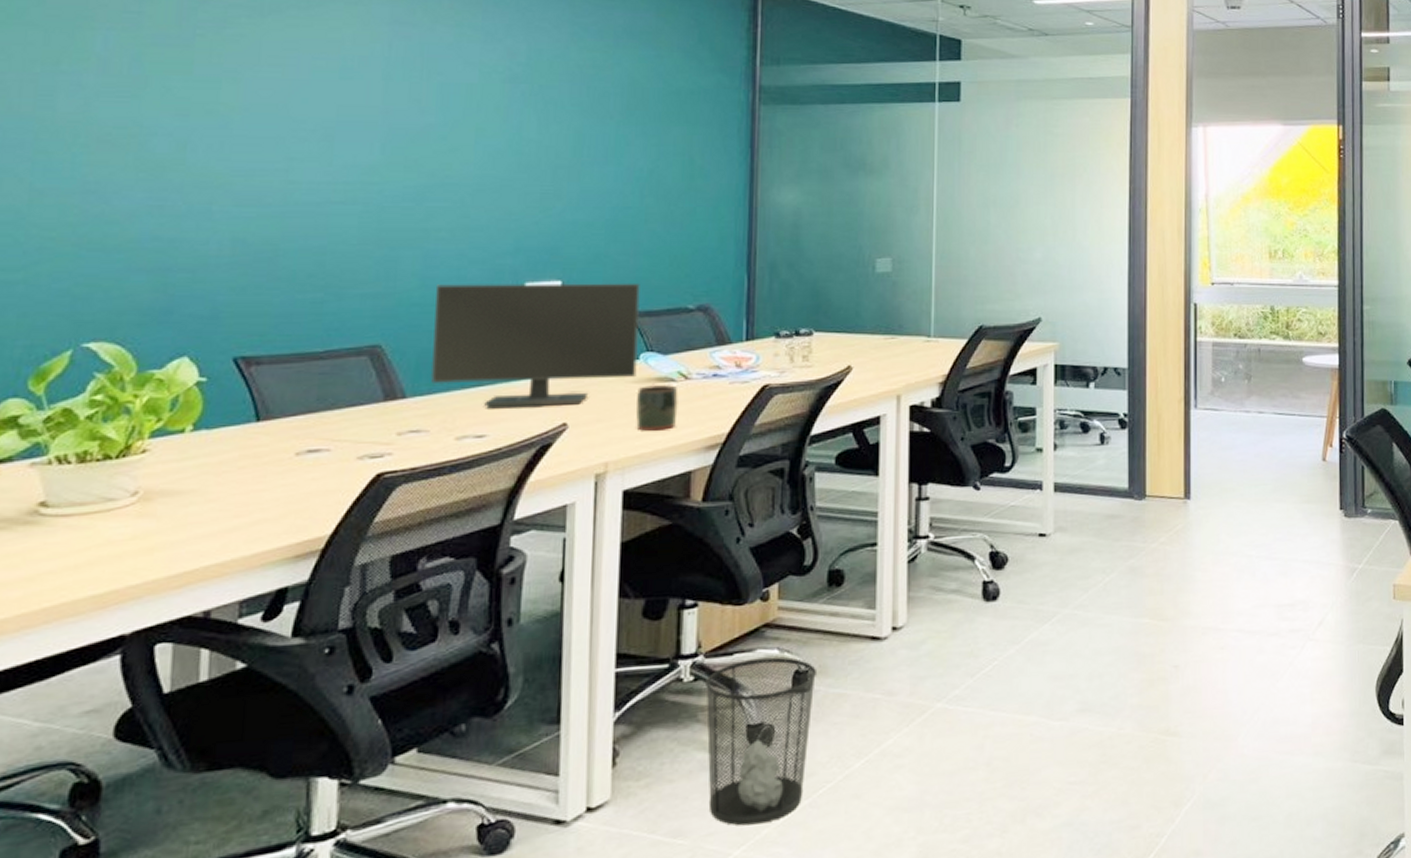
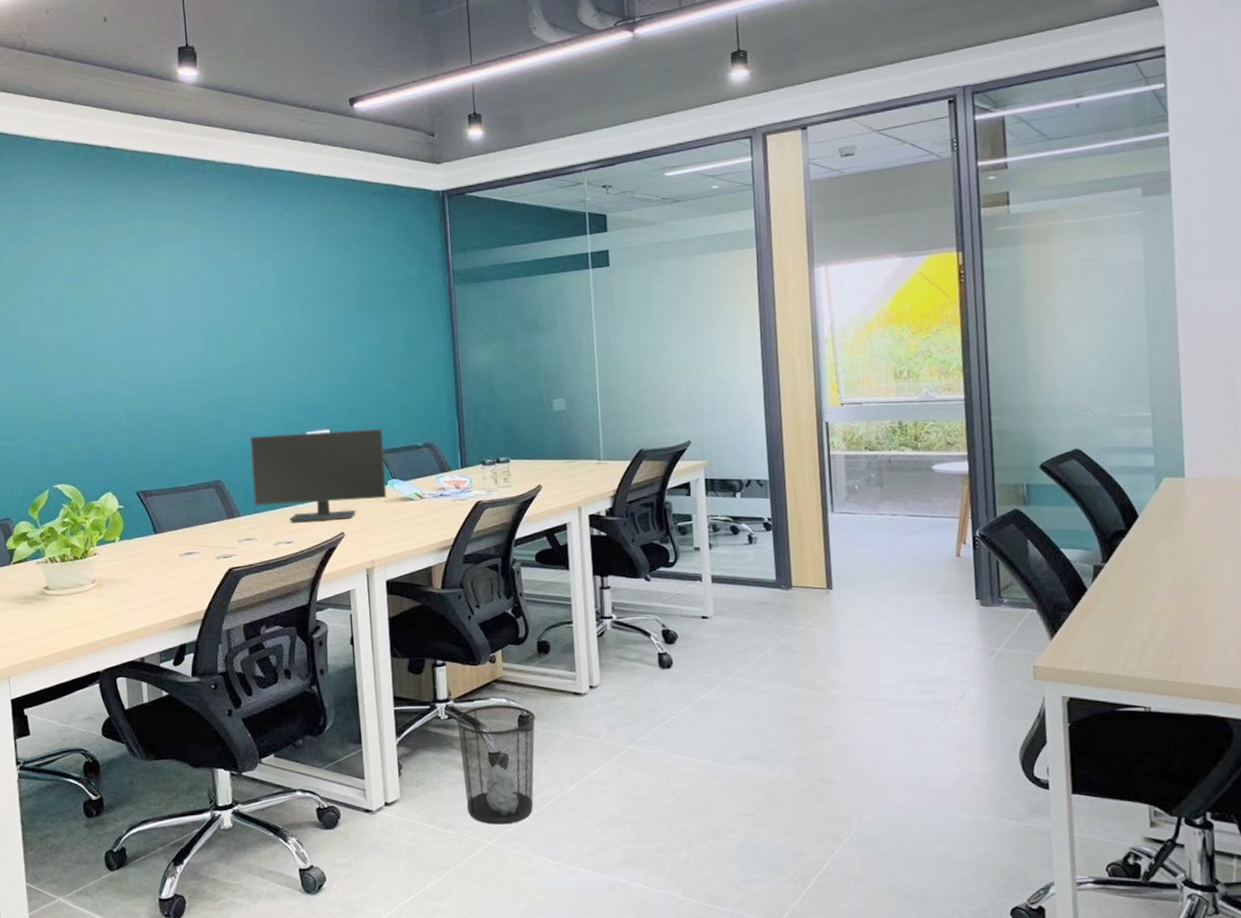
mug: present [635,385,678,431] -> none [388,503,418,537]

